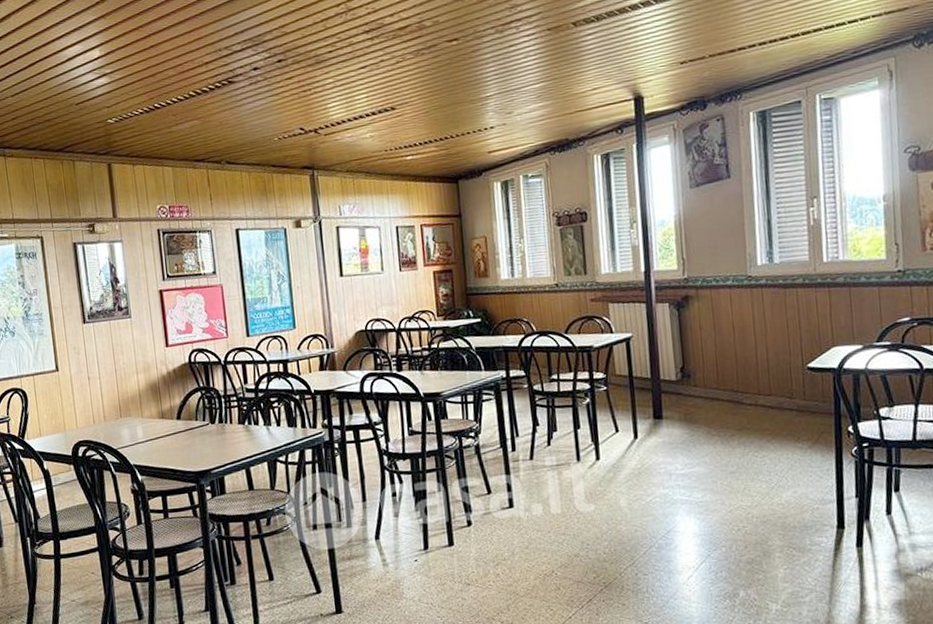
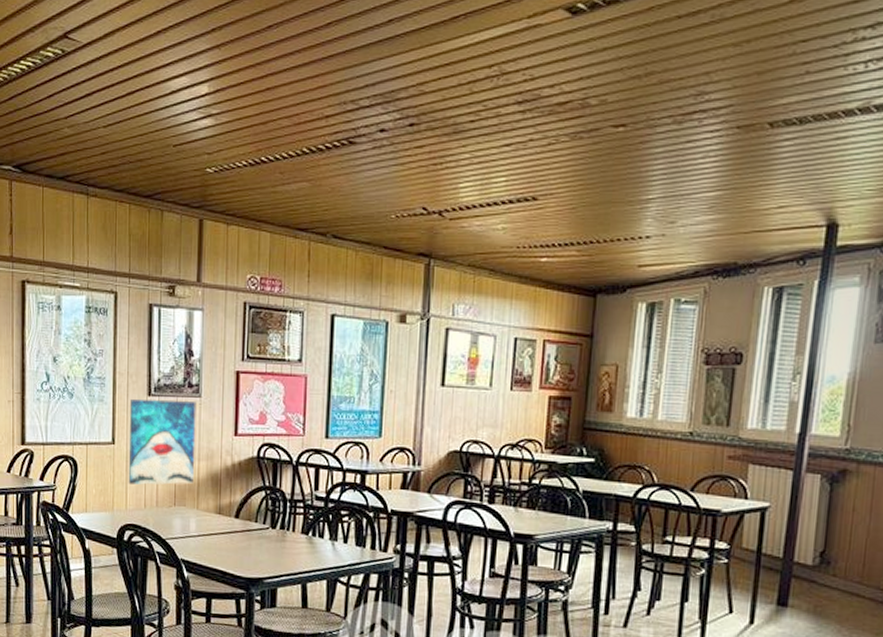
wall art: none [68,323,136,405] -> present [128,399,196,485]

